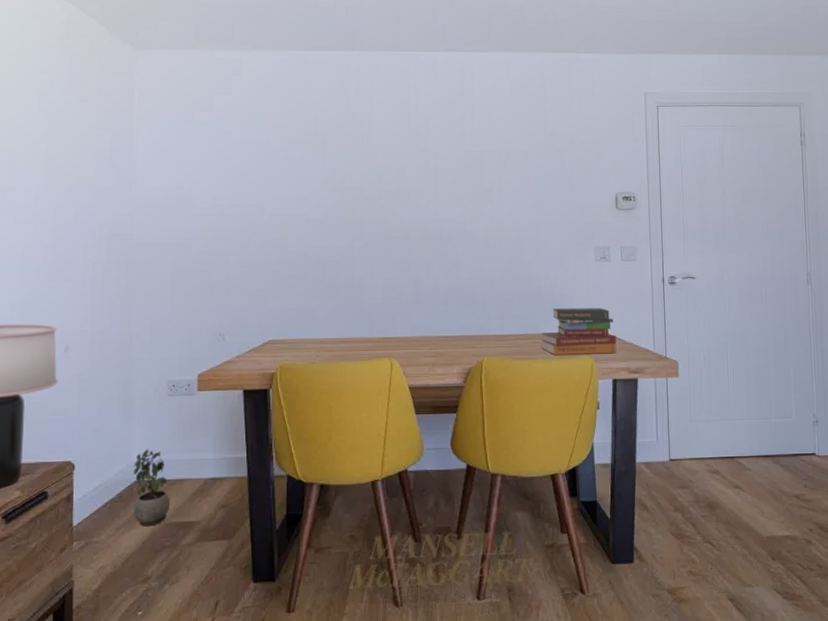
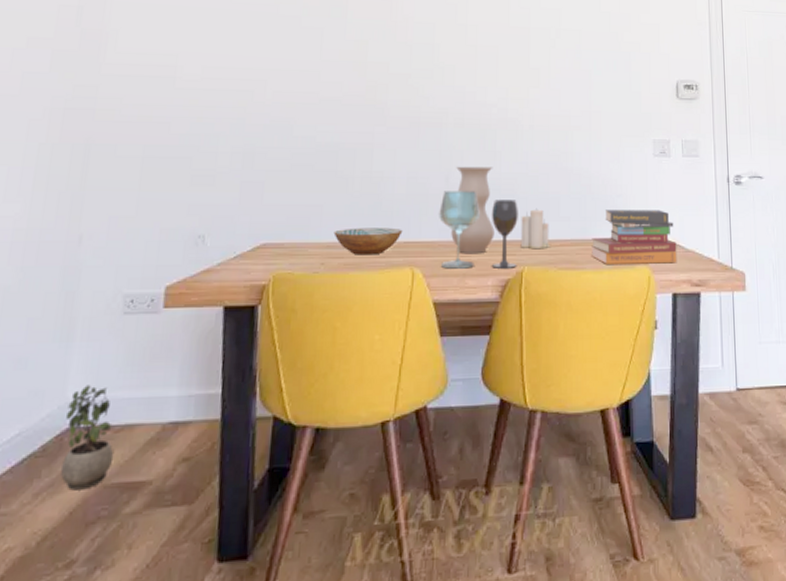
bowl: none [325,326,381,349] -> present [333,227,403,255]
wine glass: none [410,294,445,359] -> present [438,191,480,269]
vase: none [421,273,458,347] -> present [451,166,495,254]
wine glass: none [454,301,478,359] -> present [491,200,518,268]
candle: none [480,308,506,343] -> present [520,208,550,250]

